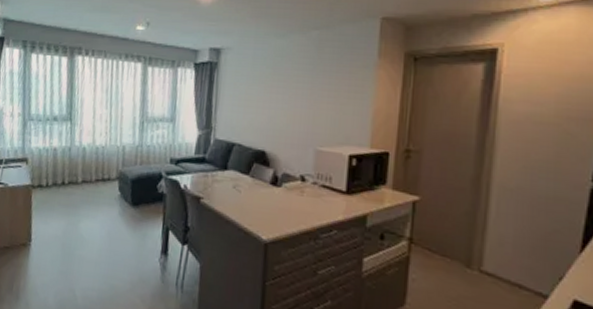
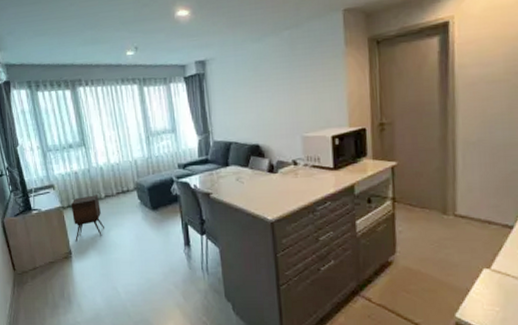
side table: none [38,177,75,228] -> present [70,195,104,242]

